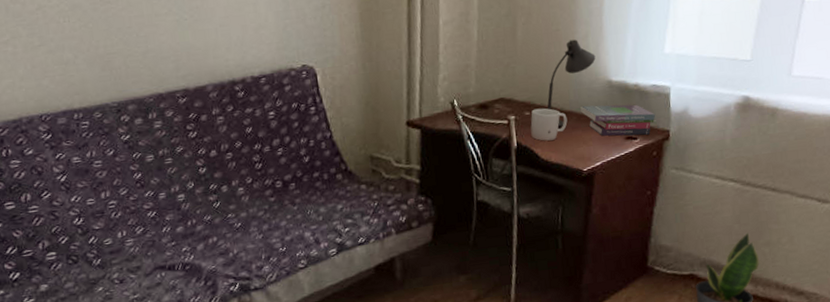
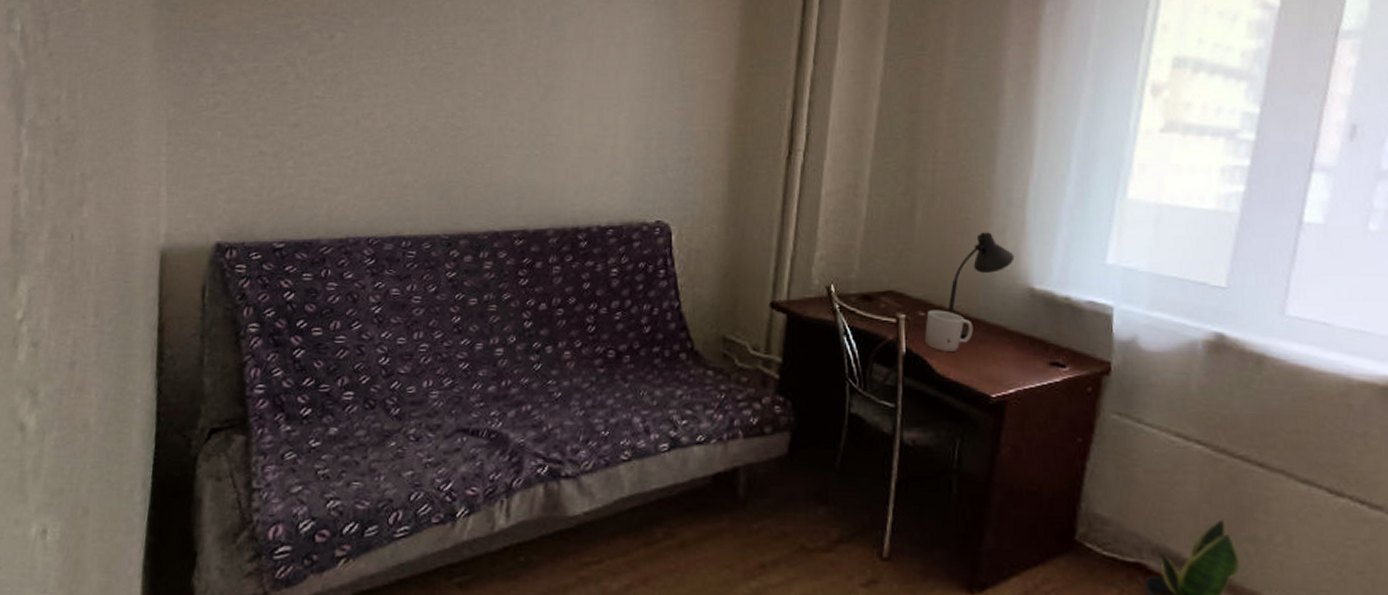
books: present [580,104,655,136] -> none [990,314,1092,365]

